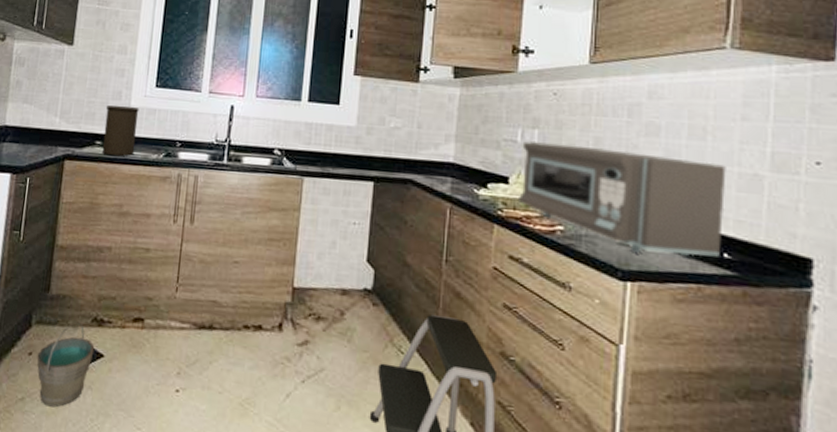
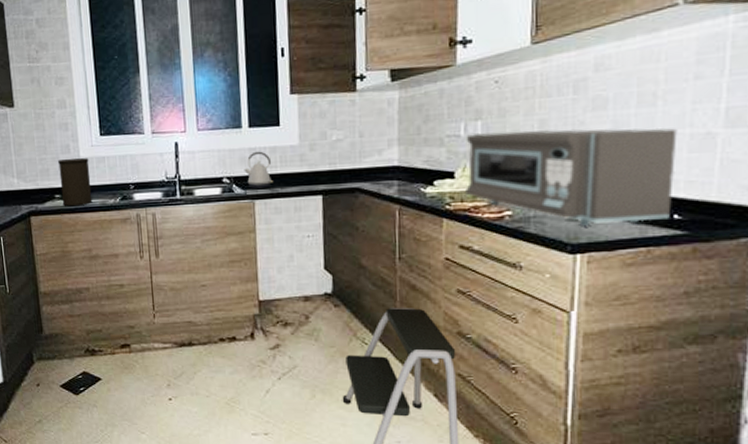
bucket: present [37,321,95,408] -> none [44,354,92,425]
kettle: none [297,126,327,167] -> present [244,151,273,190]

